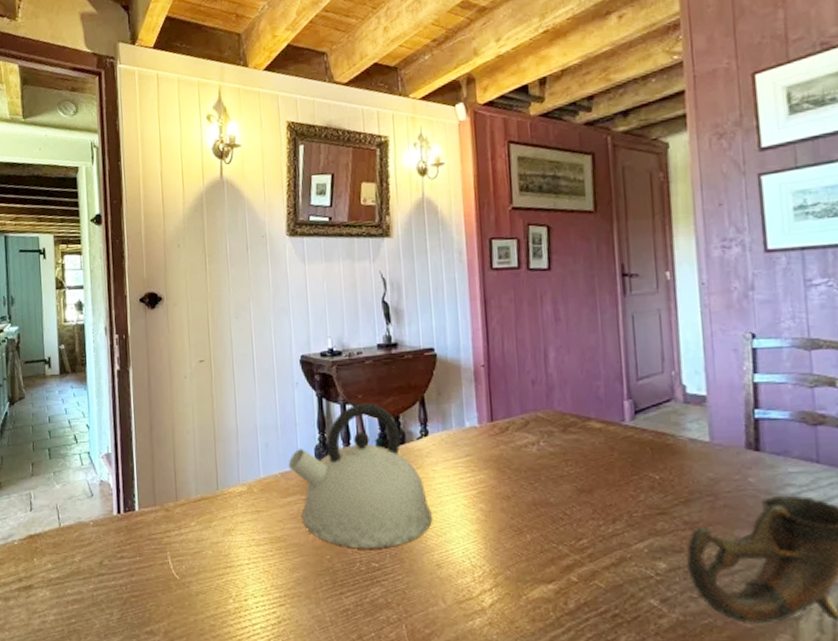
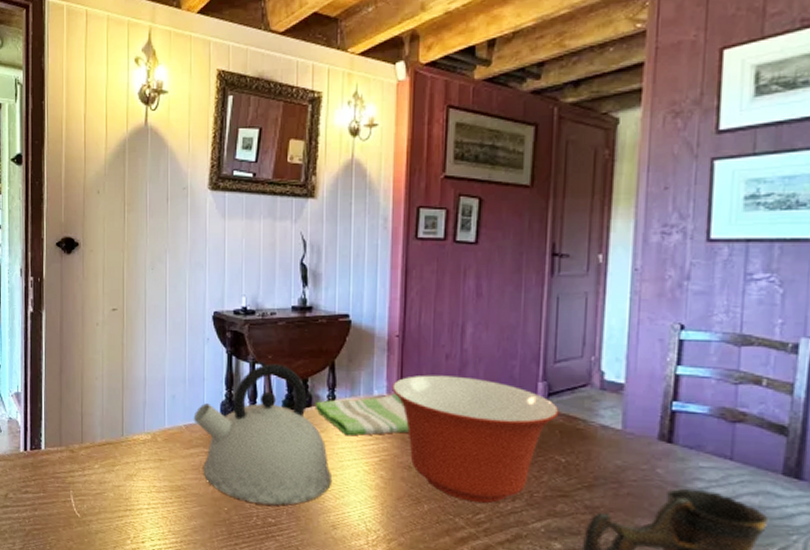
dish towel: none [408,424,504,471] -> present [314,394,409,436]
mixing bowl: none [483,401,648,529] -> present [392,375,559,504]

